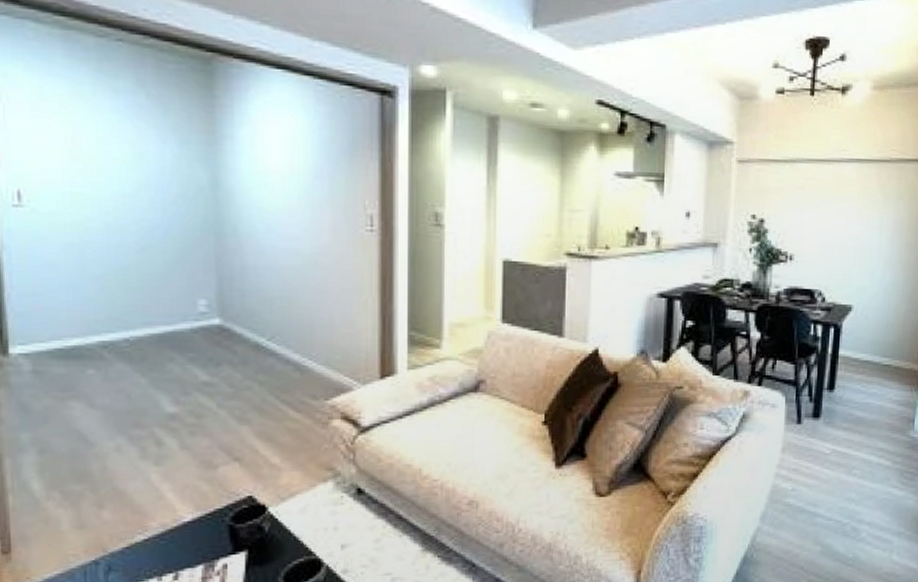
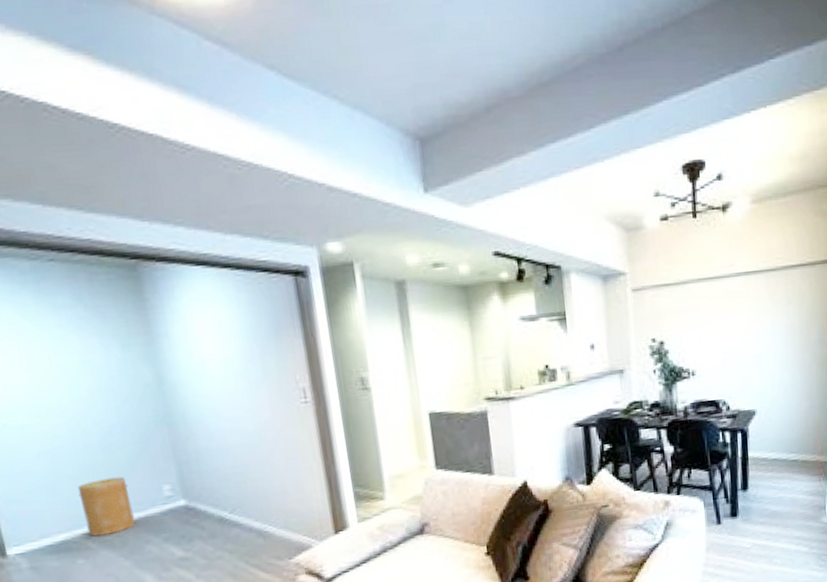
basket: none [102,283,160,346] -> present [77,476,136,537]

